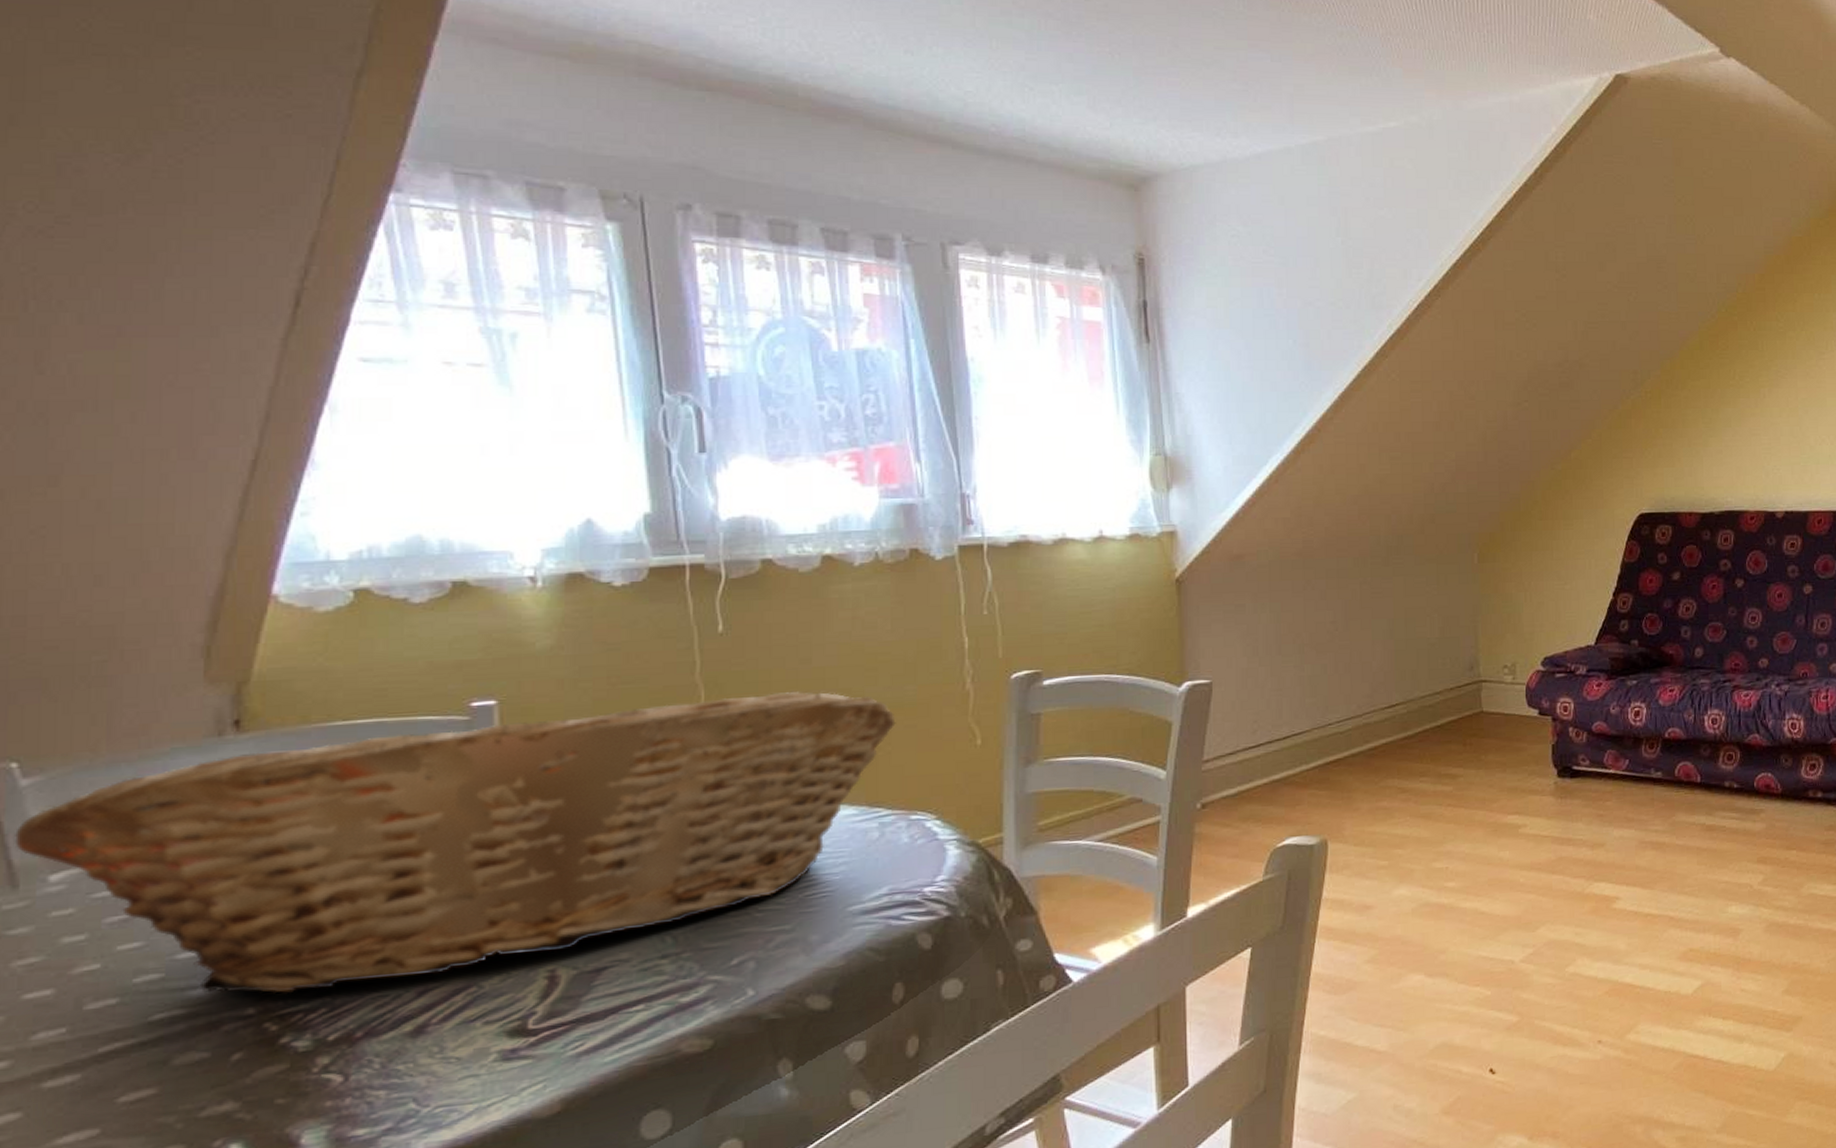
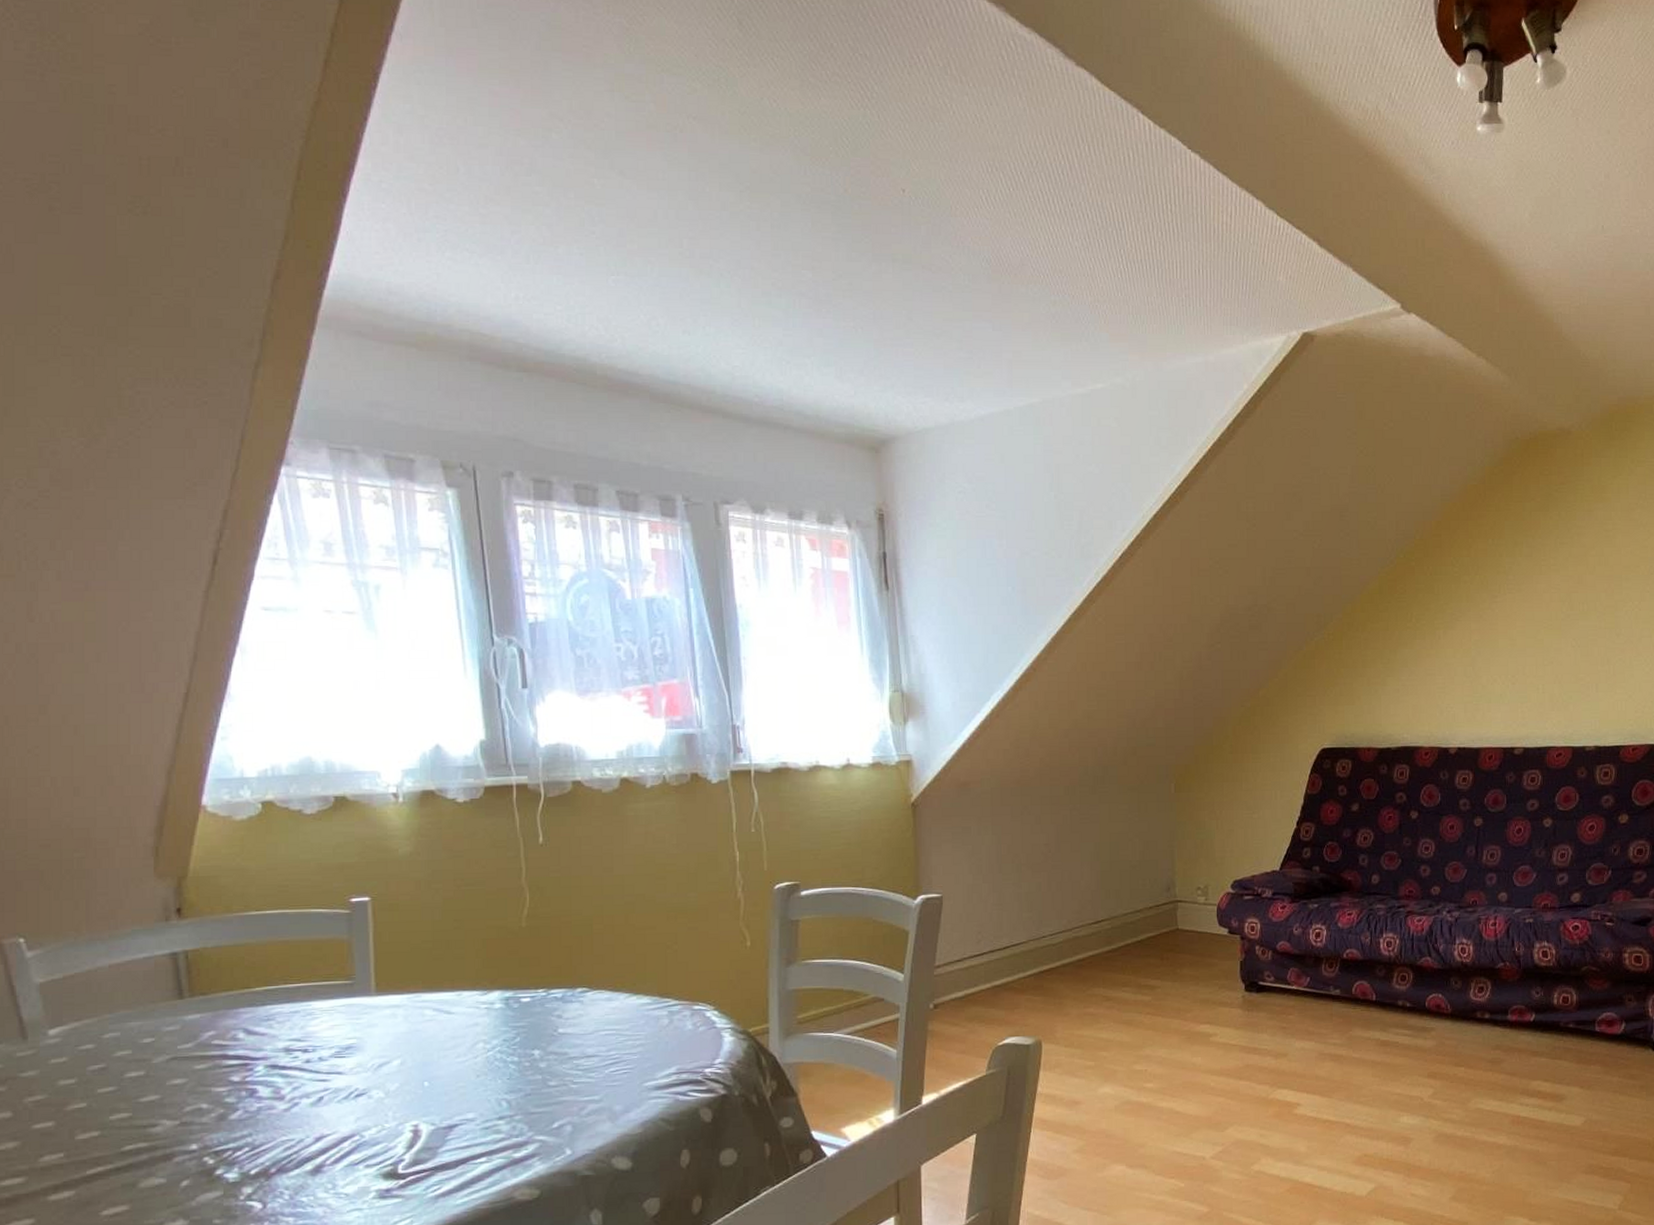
fruit basket: present [15,691,896,994] -> none [24,895,681,1134]

